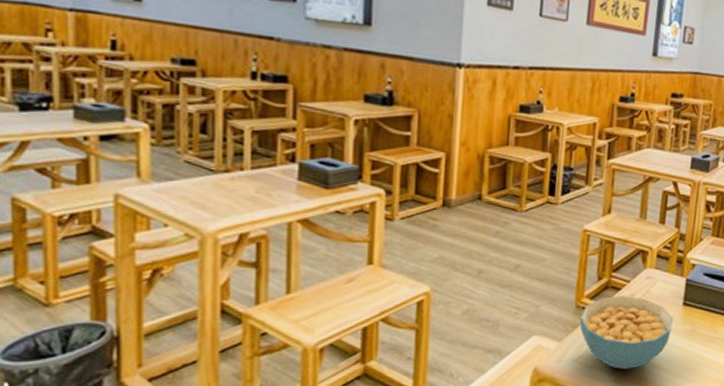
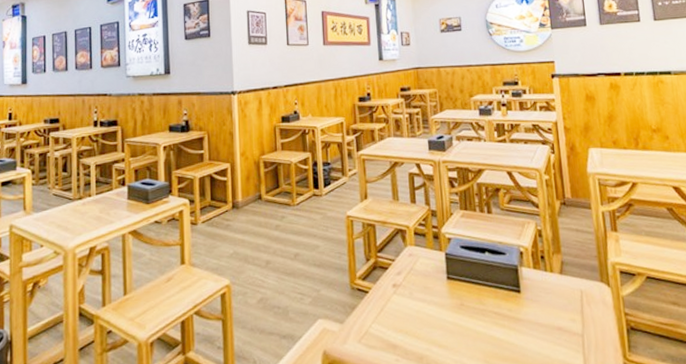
cereal bowl: present [579,296,673,369] -> none [356,274,441,348]

